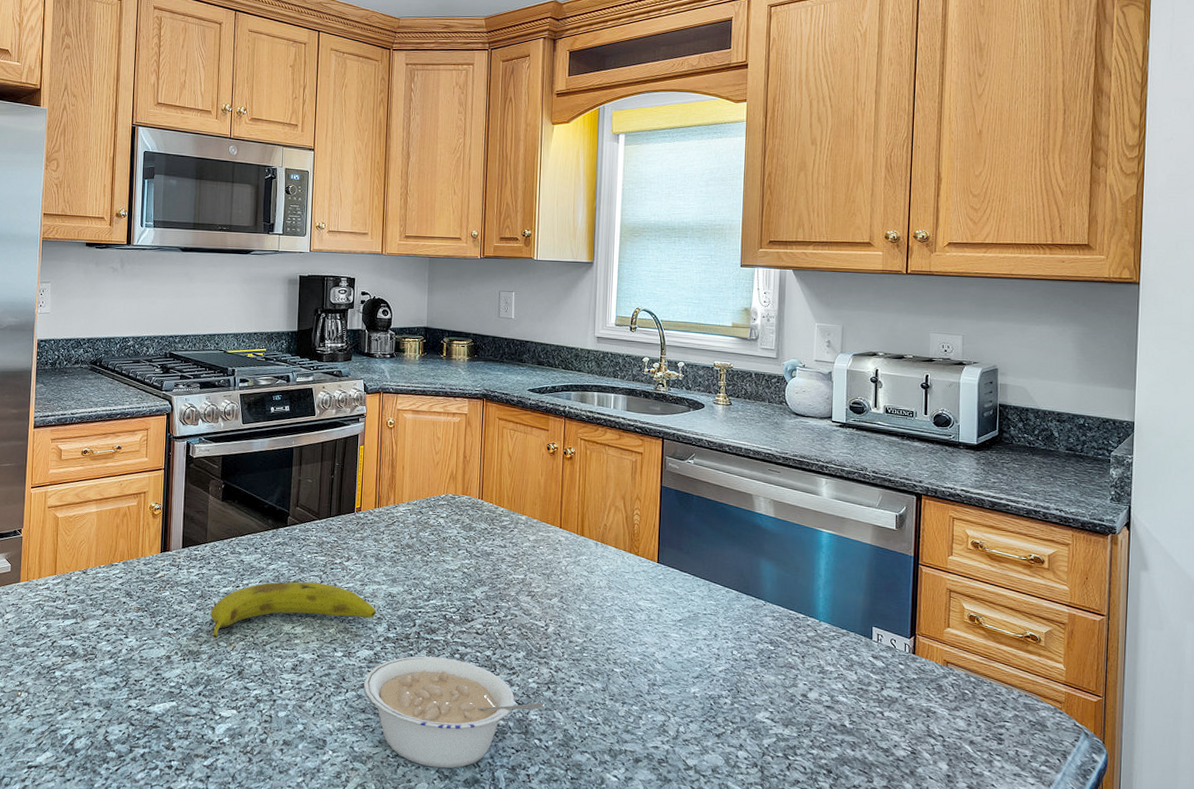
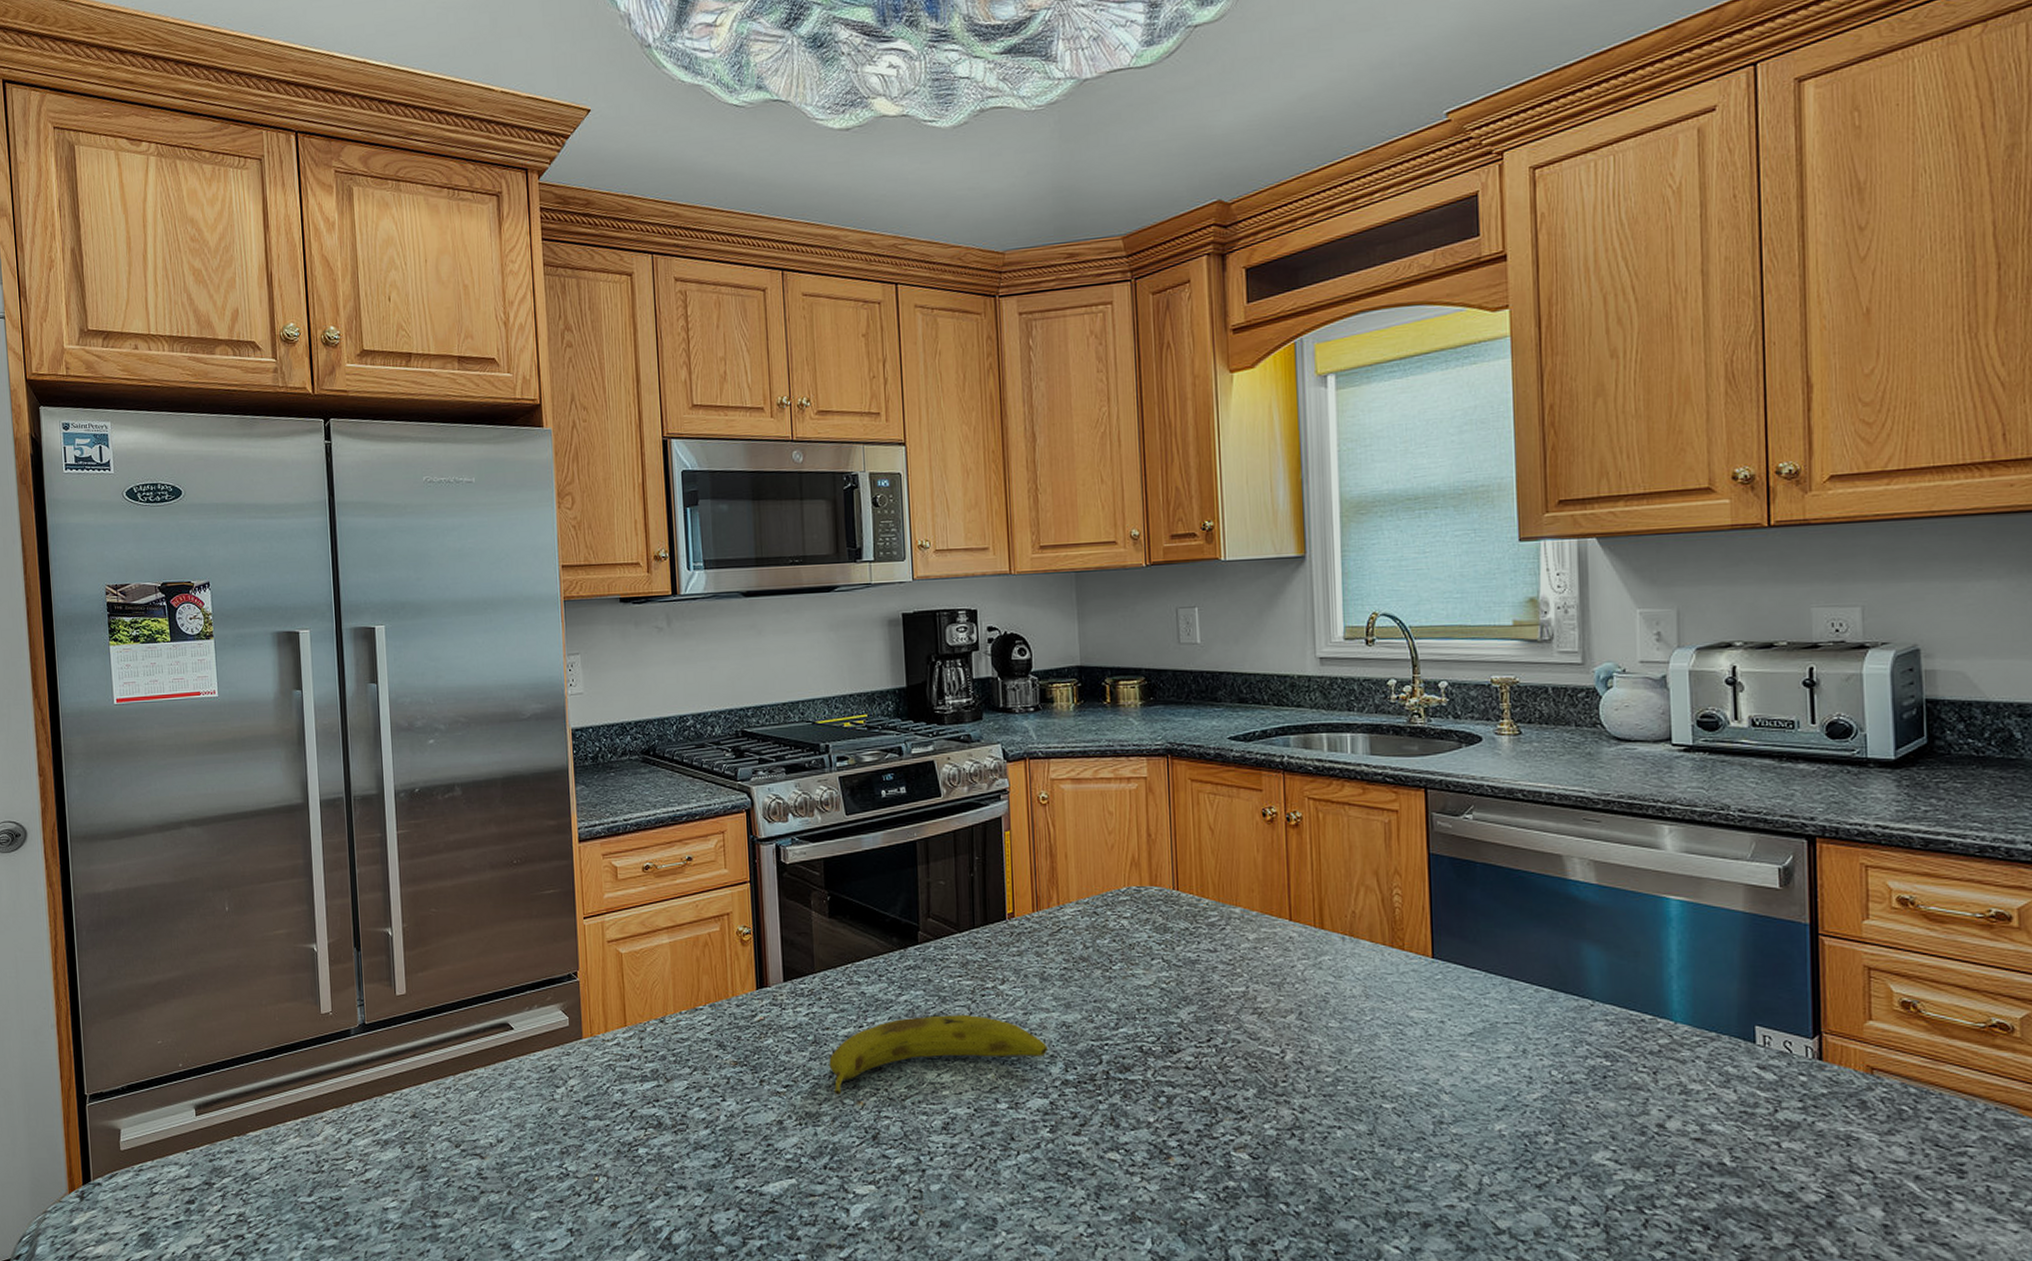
legume: present [364,656,545,769] -> none [1040,1102,1290,1248]

